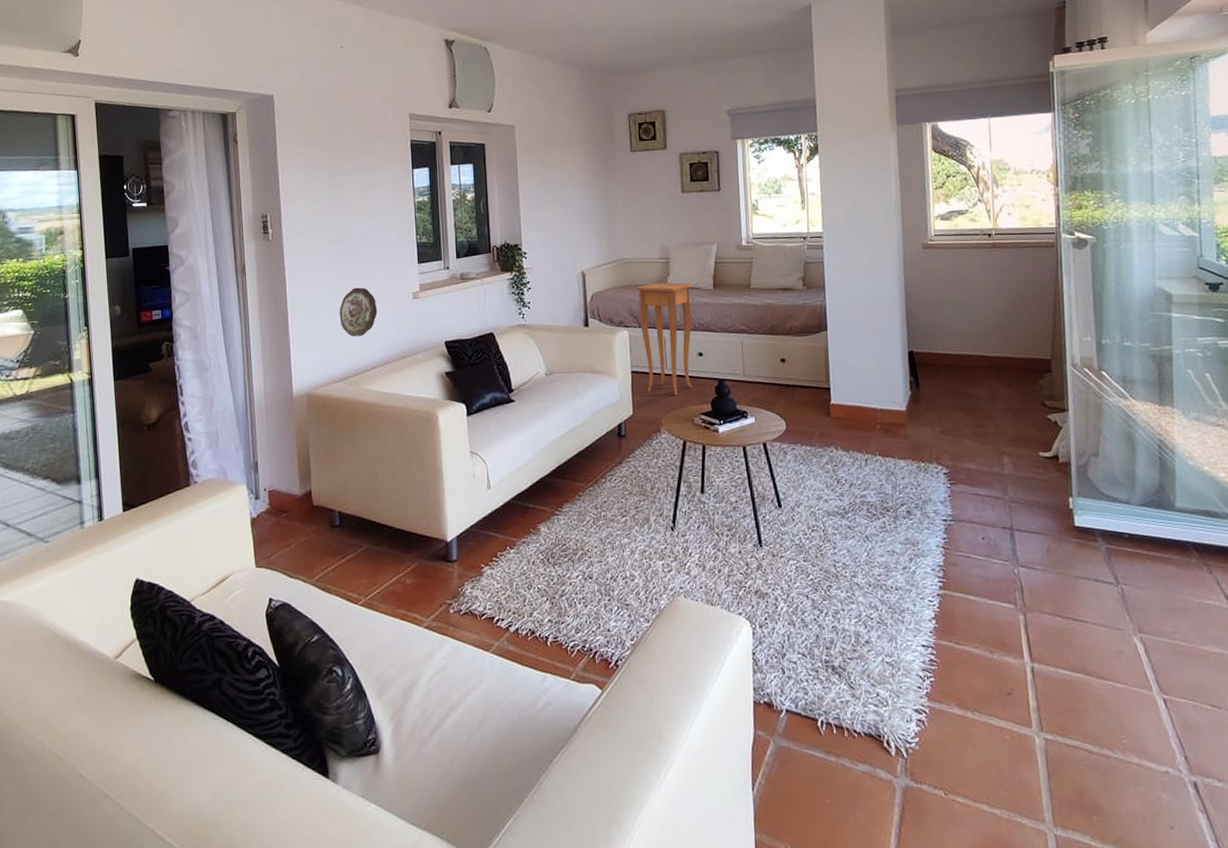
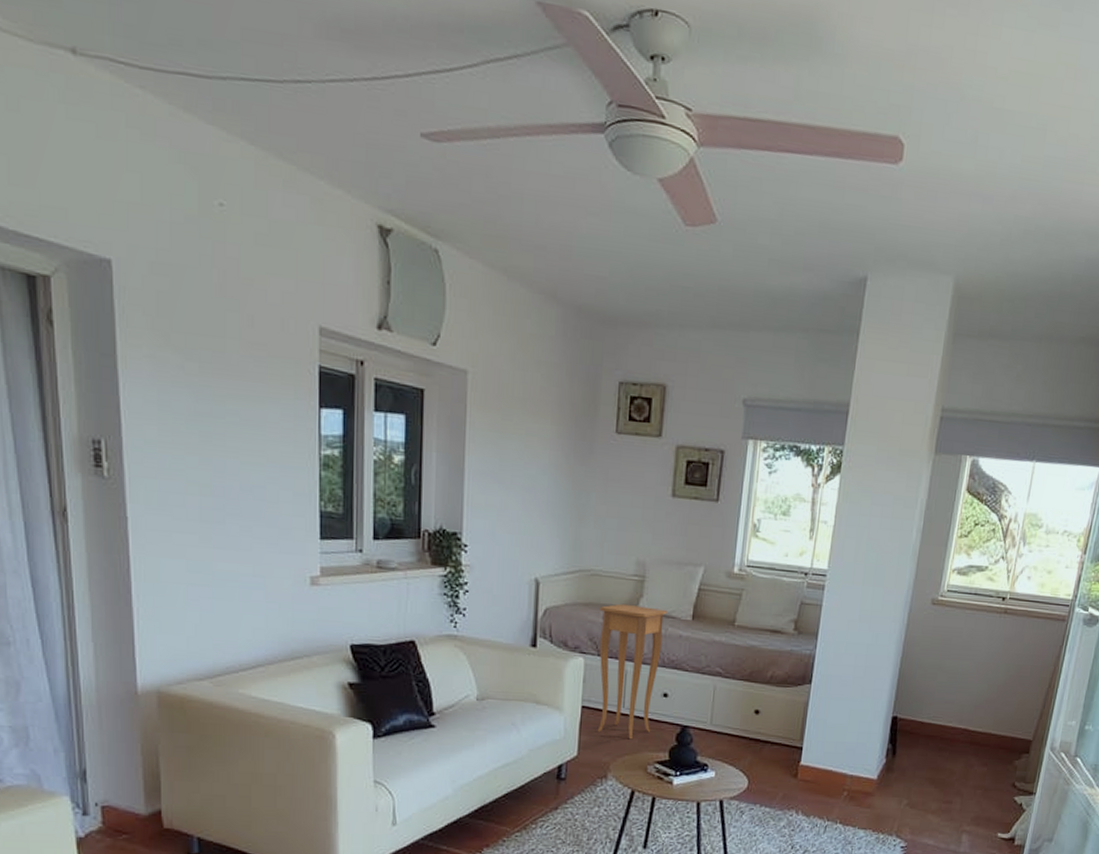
decorative plate: present [339,287,378,337] -> none [206,560,261,625]

